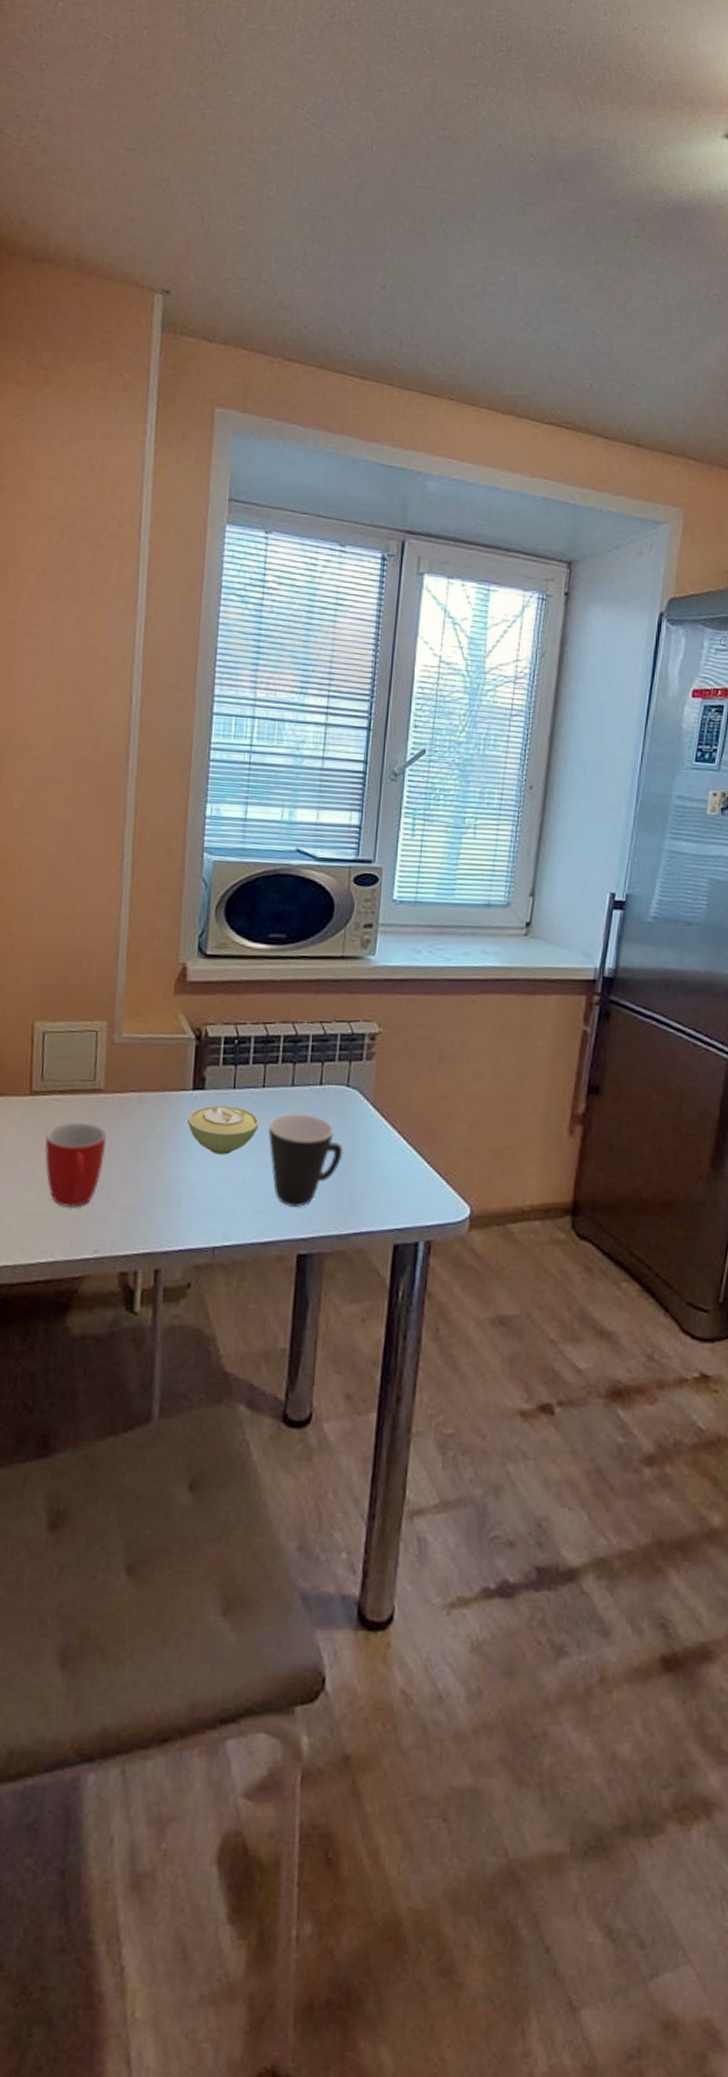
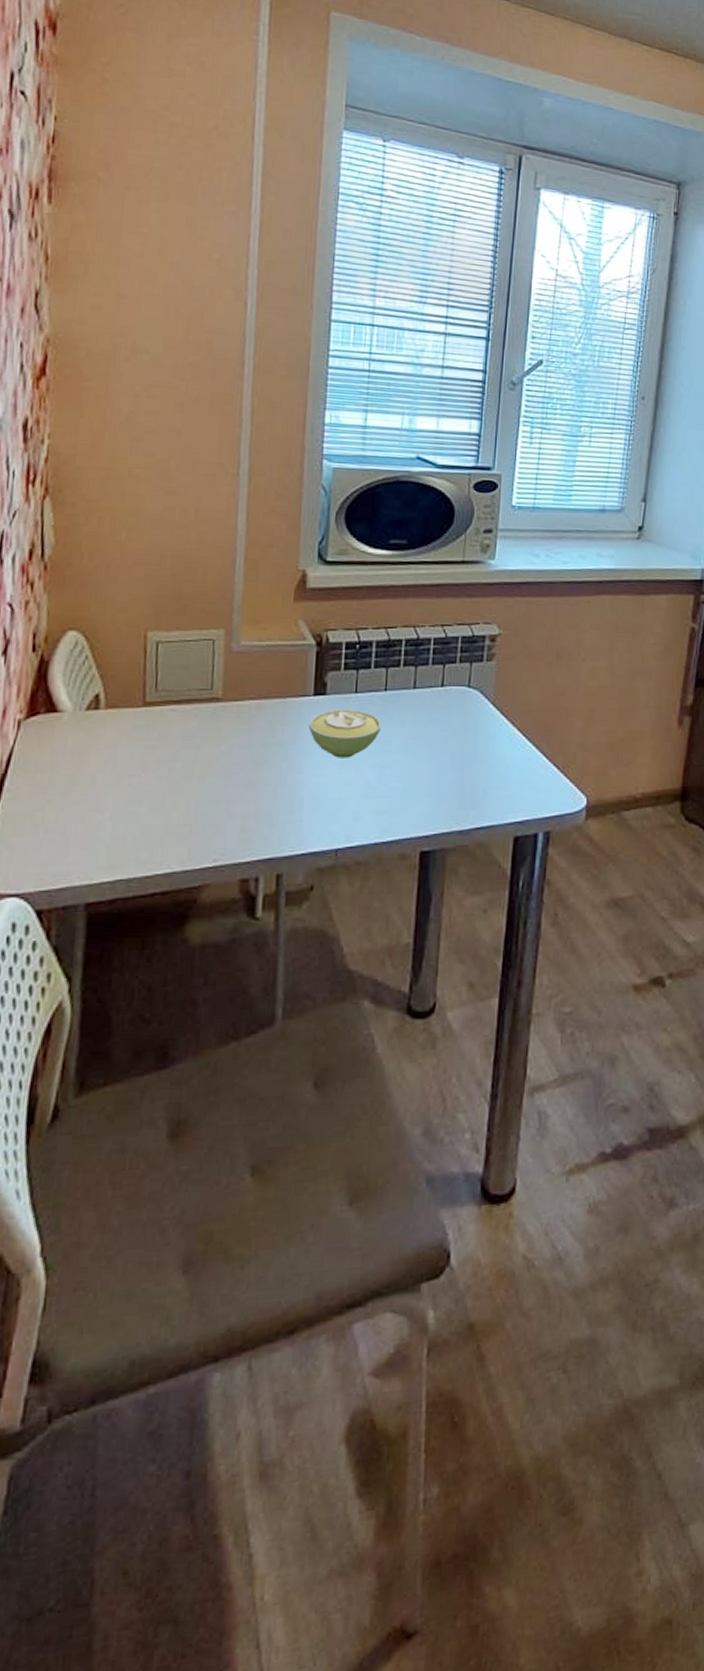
mug: present [45,1122,106,1208] -> none [160,731,225,817]
mug: present [268,1113,343,1207] -> none [390,715,465,806]

